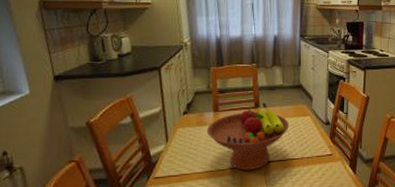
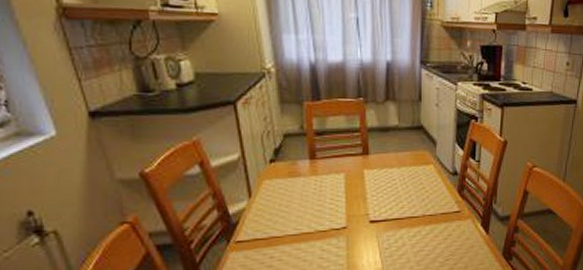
fruit bowl: present [206,103,290,170] -> none [301,148,408,231]

